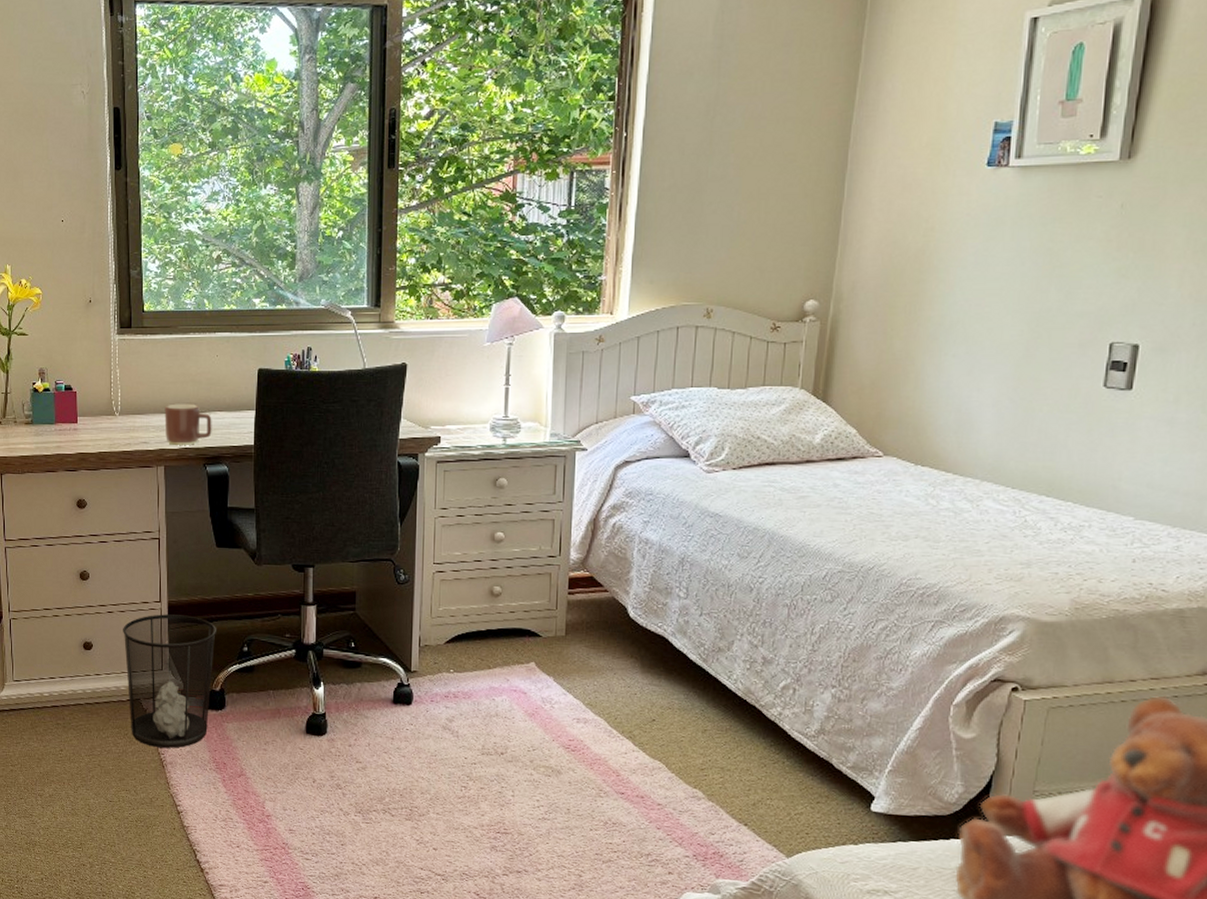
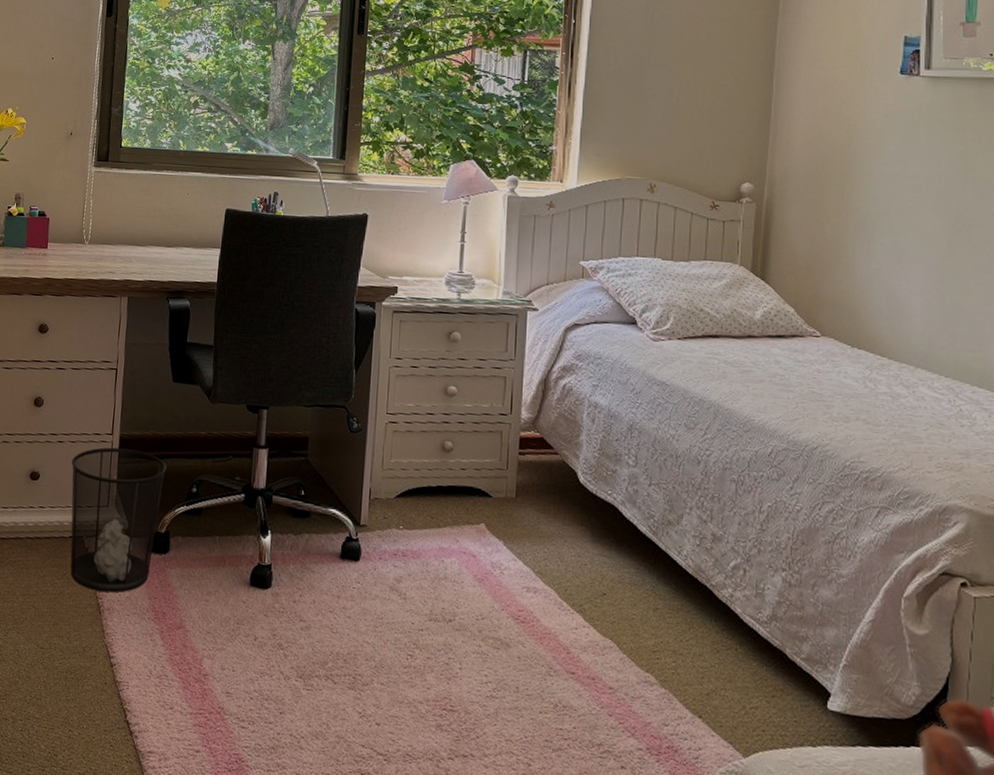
mug: present [164,403,212,445] -> none [131,236,178,278]

